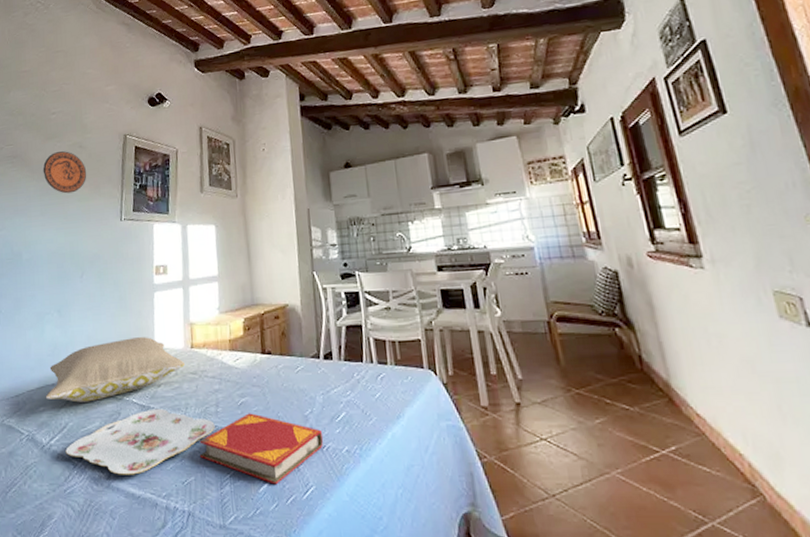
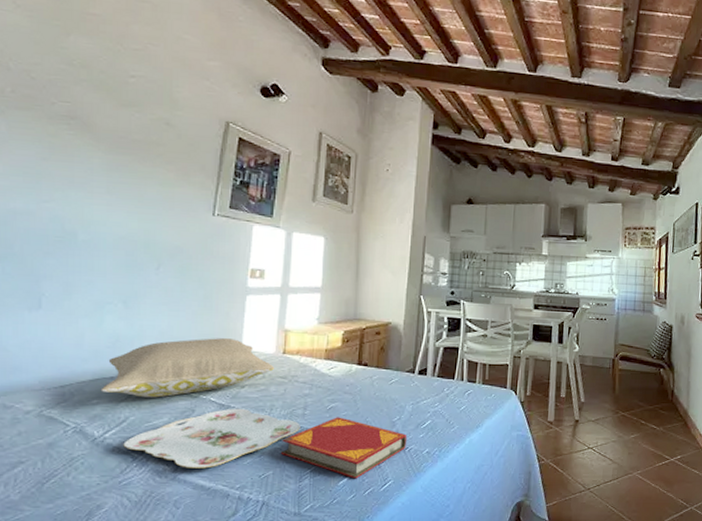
decorative plate: present [43,151,87,194] -> none [113,123,174,175]

